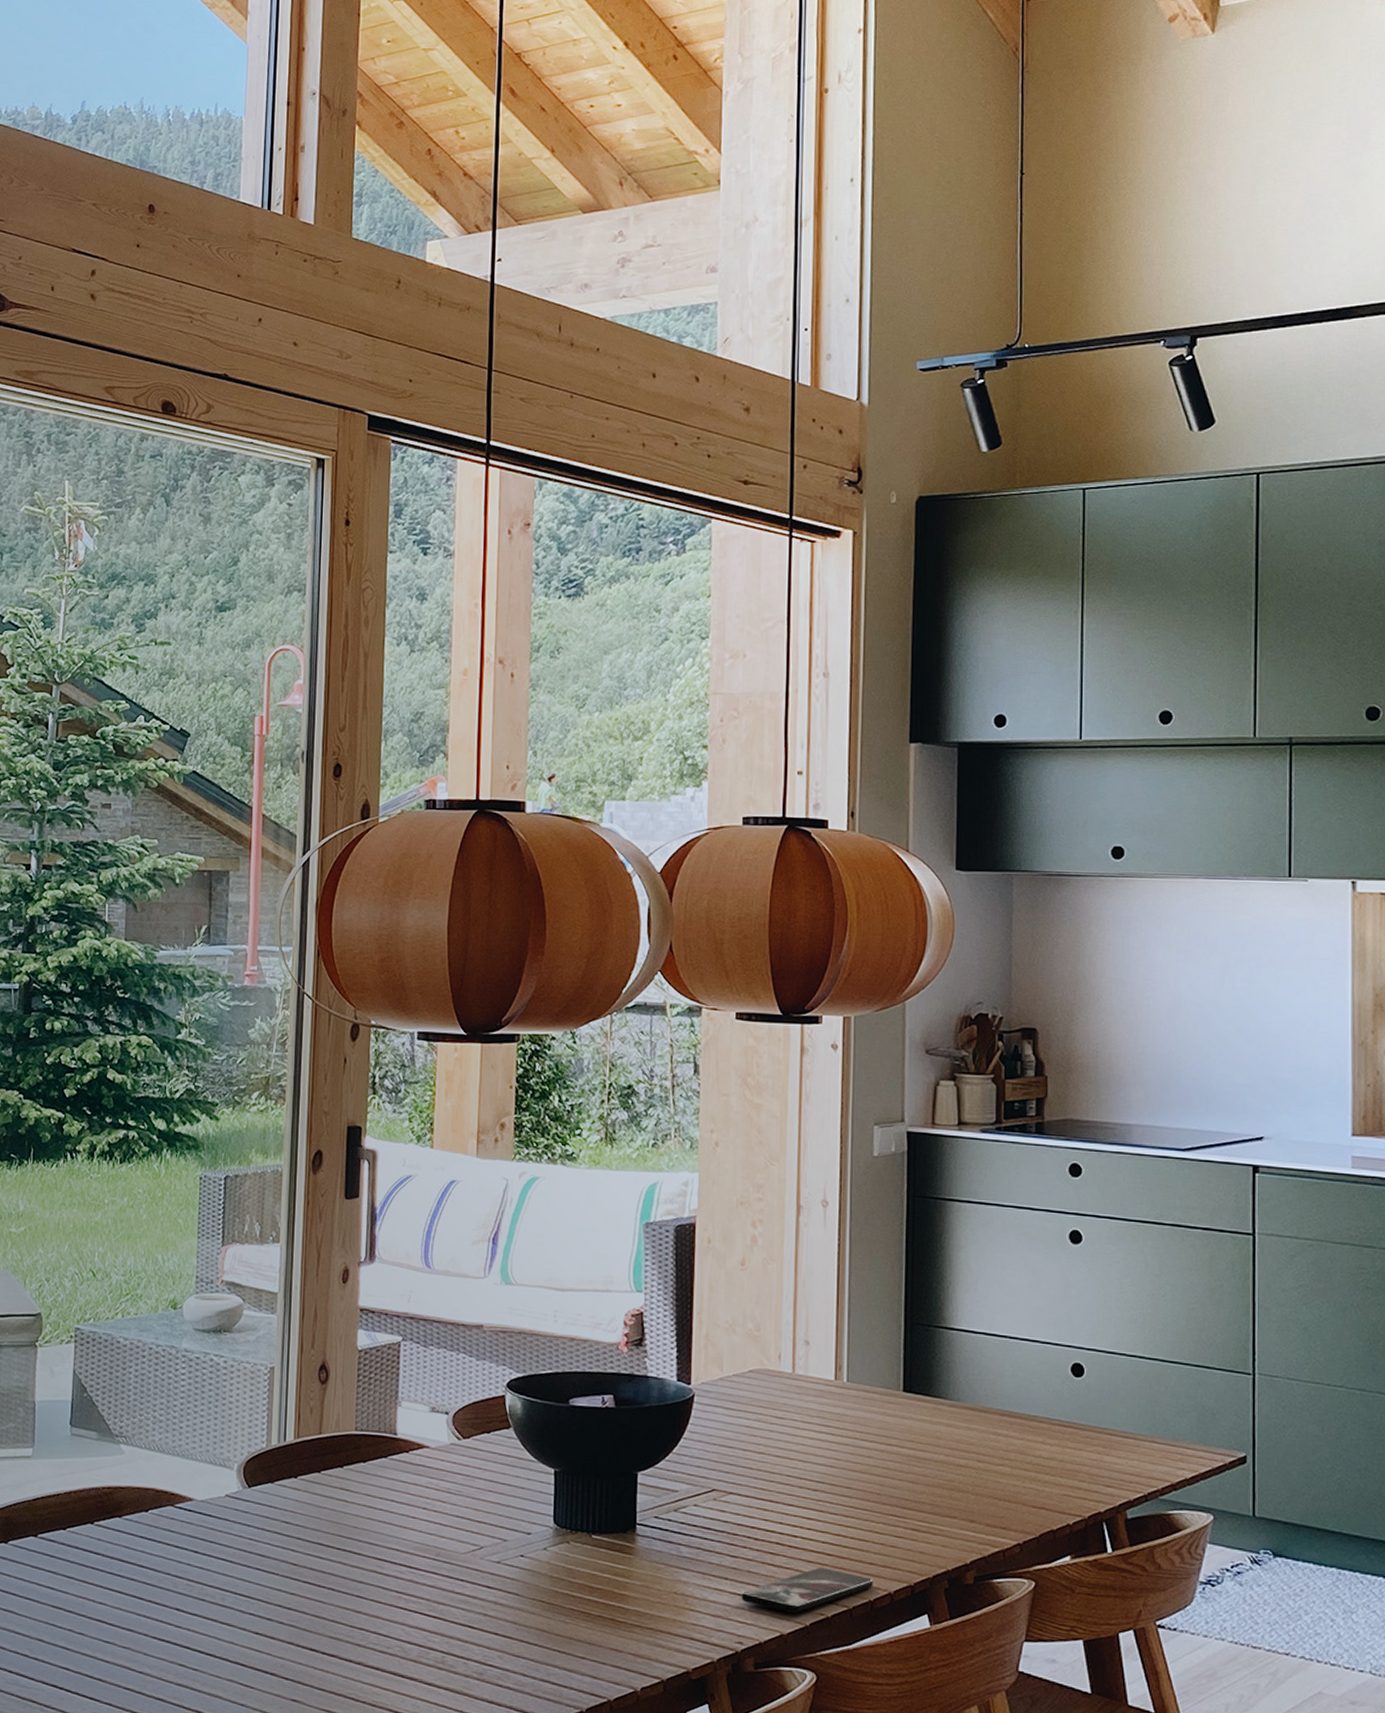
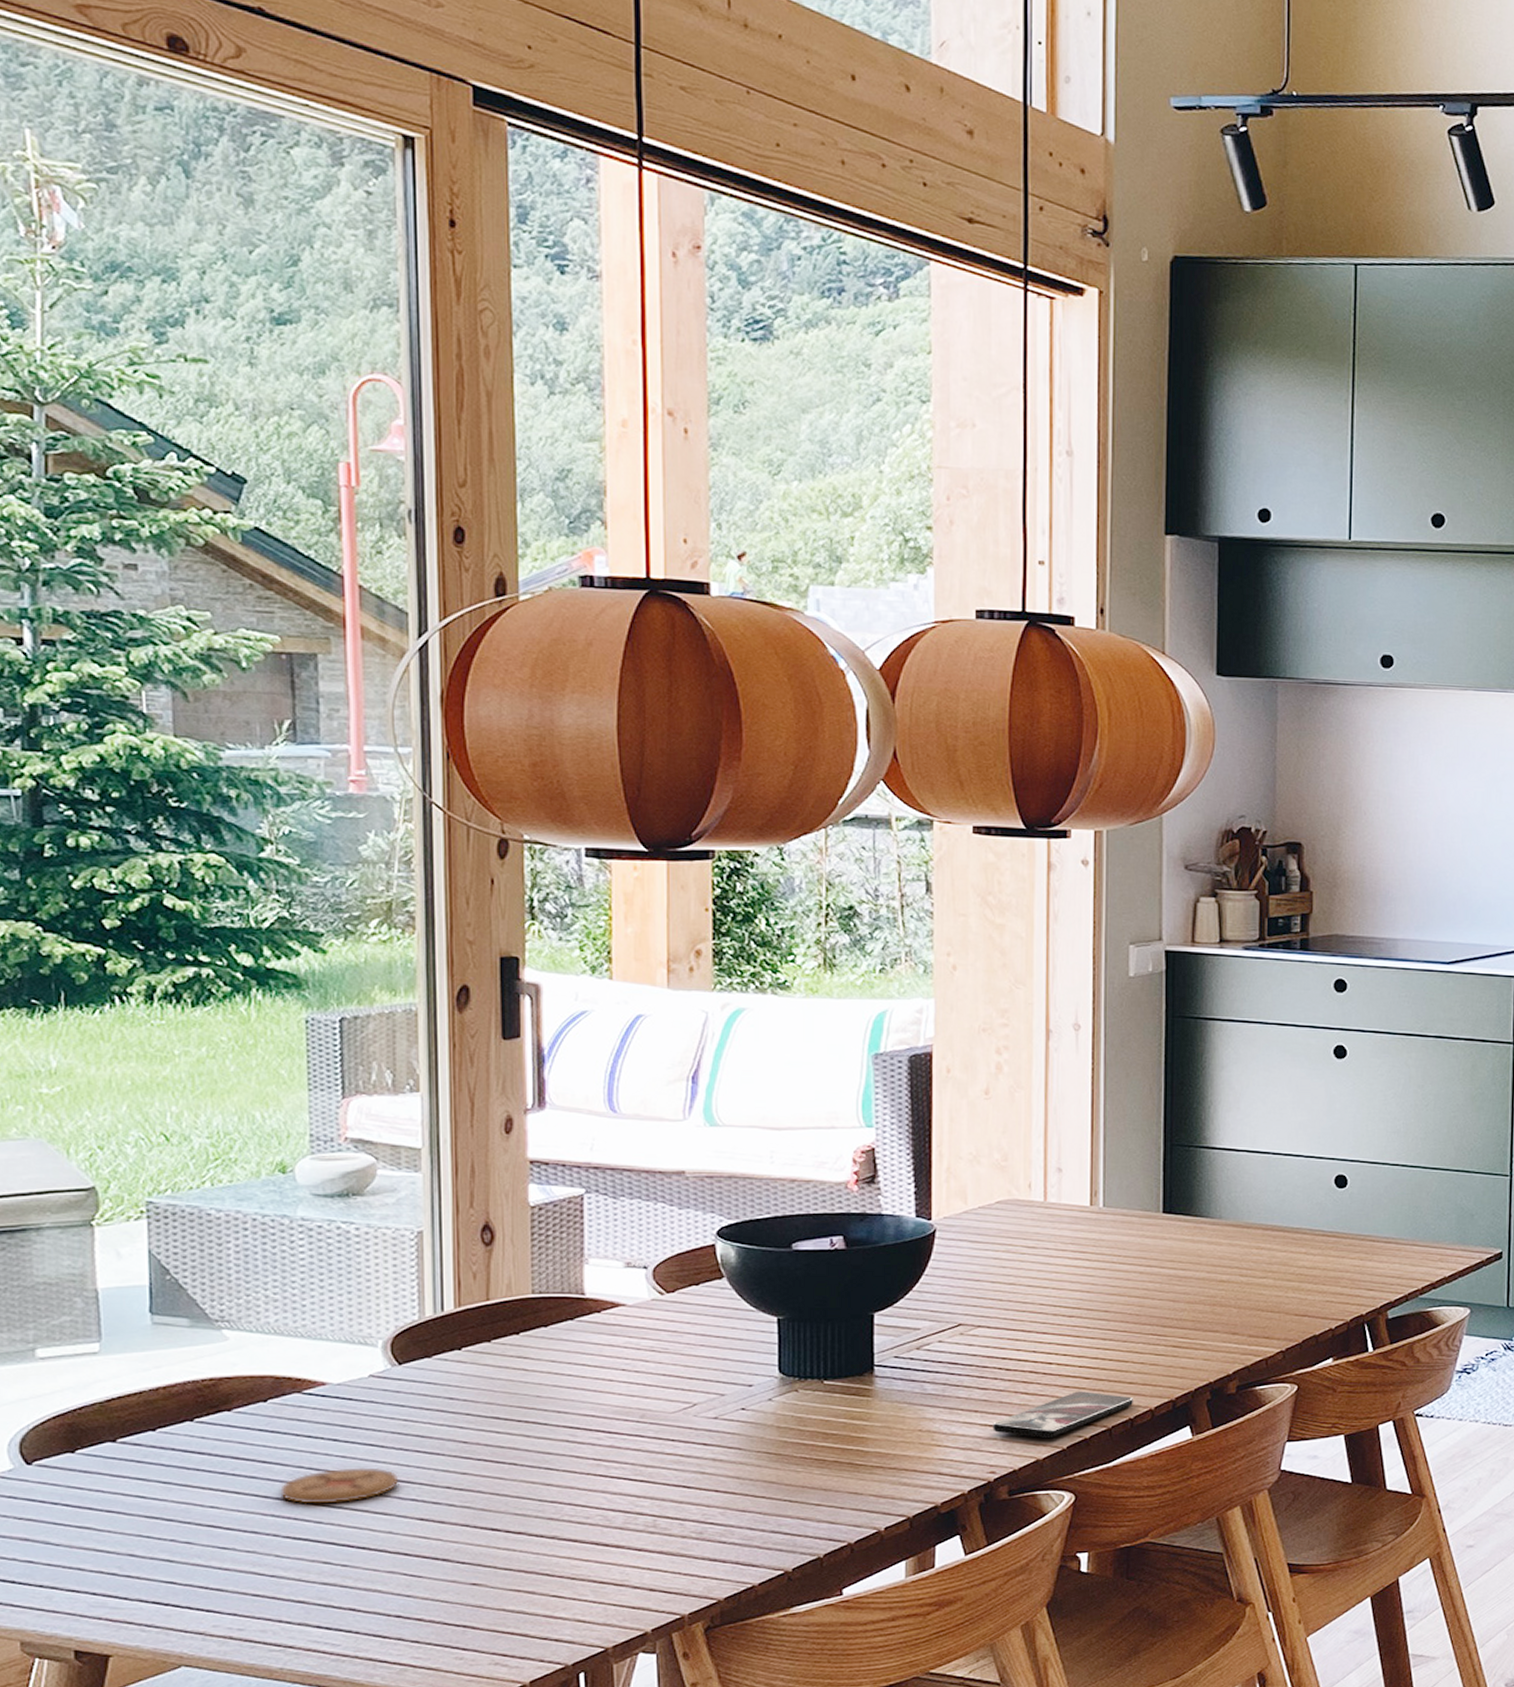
coaster: none [152,1578,242,1611] -> present [280,1467,399,1504]

